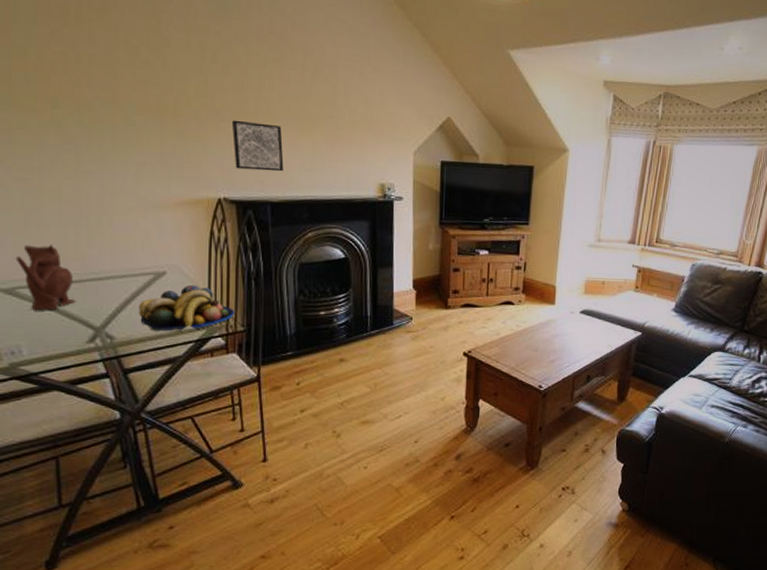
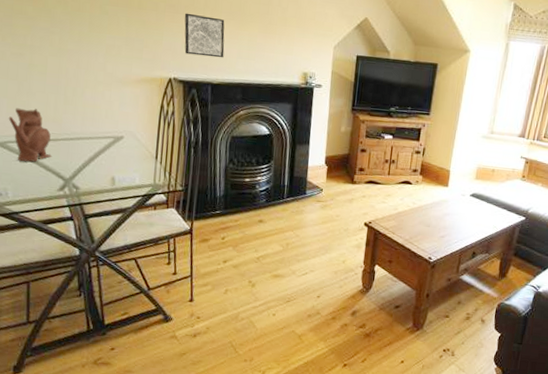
fruit bowl: present [139,284,235,332] -> none [99,148,176,186]

